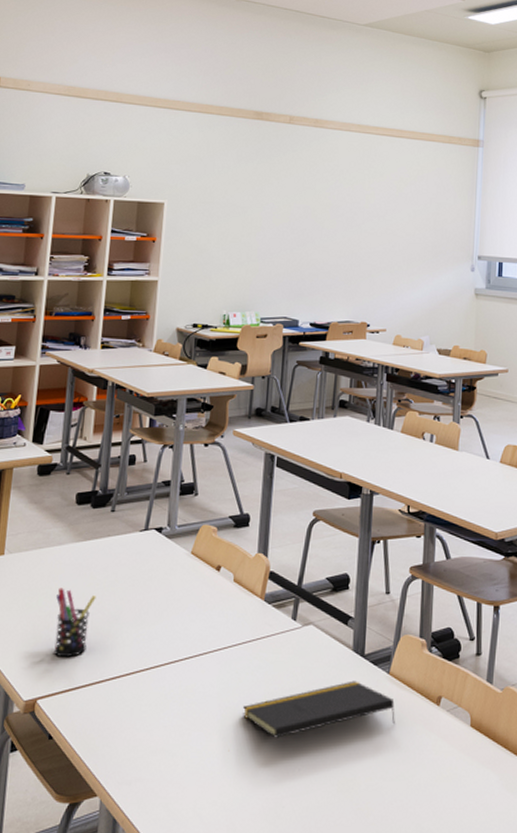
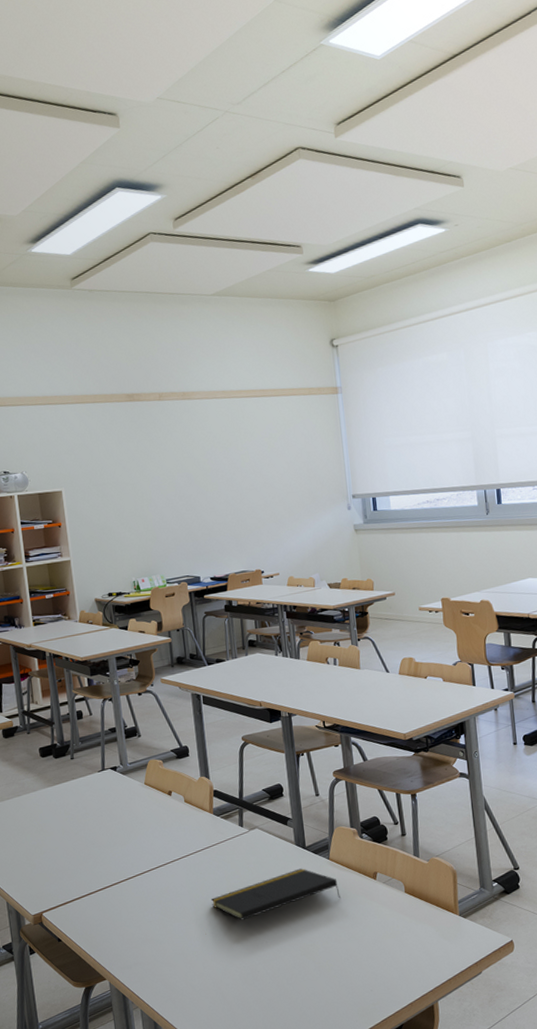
pen holder: present [54,587,96,658] -> none [40,825,74,879]

